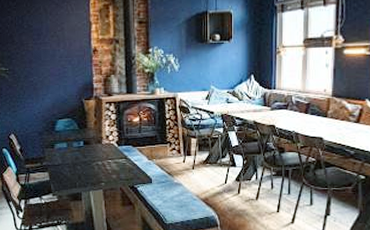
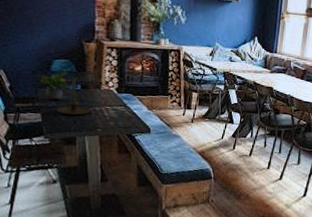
potted plant: none [47,129,73,158] -> present [40,71,70,101]
candle holder: none [63,135,94,171] -> present [57,77,91,116]

